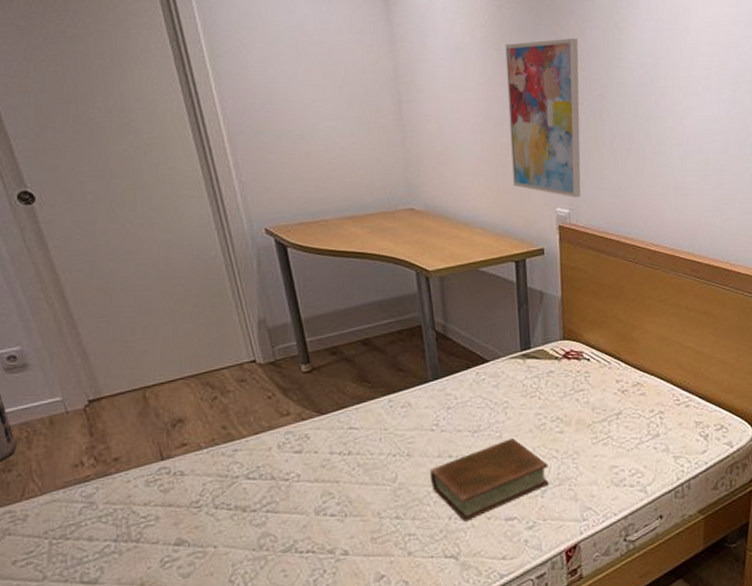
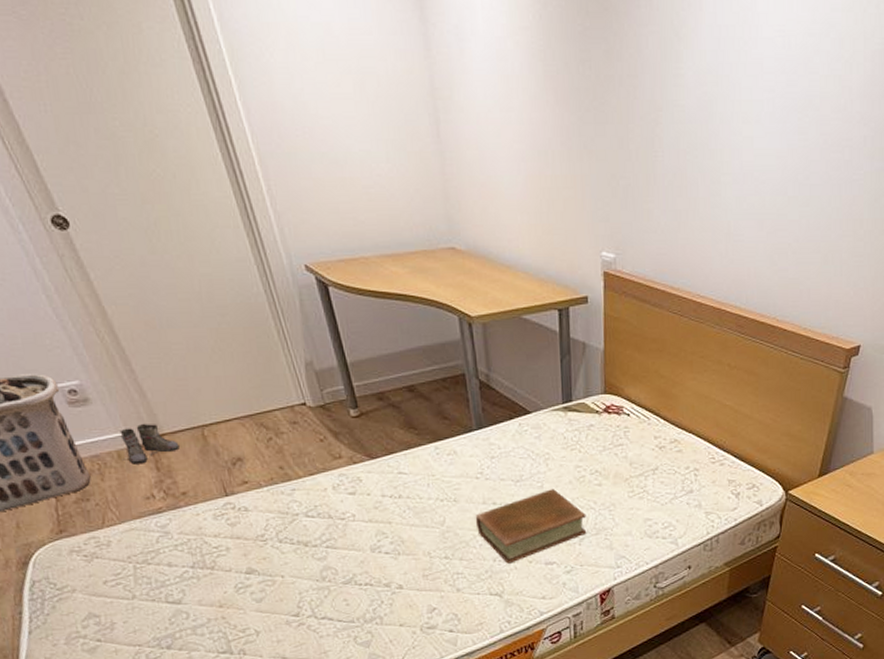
boots: none [54,386,117,431] -> present [120,423,180,465]
wall art: present [505,38,581,197] -> none [551,48,632,240]

